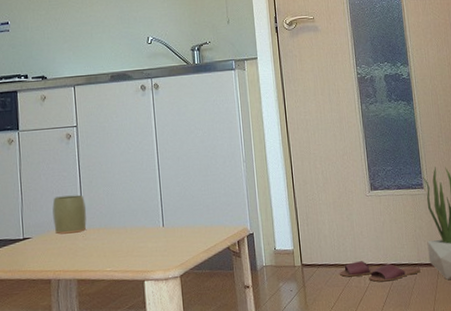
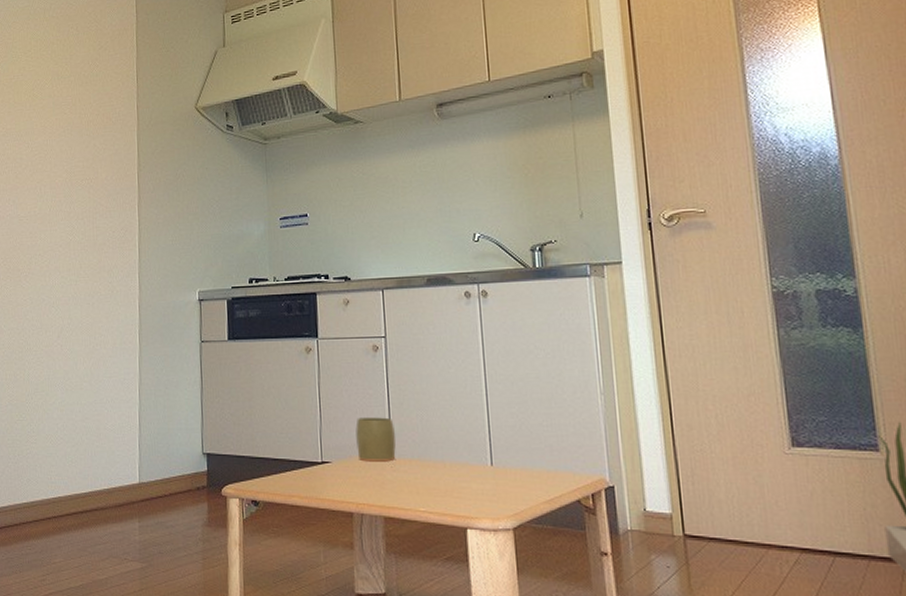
slippers: present [340,261,421,282] -> none [742,541,873,574]

